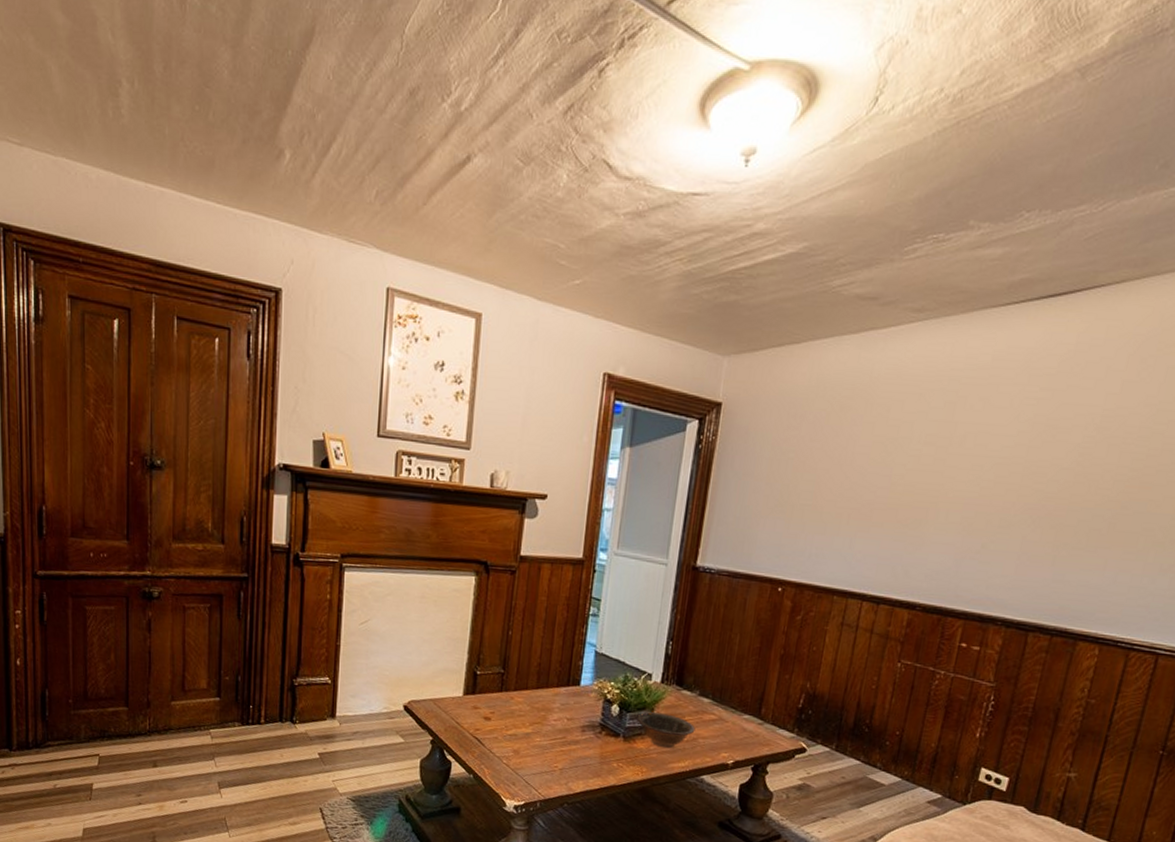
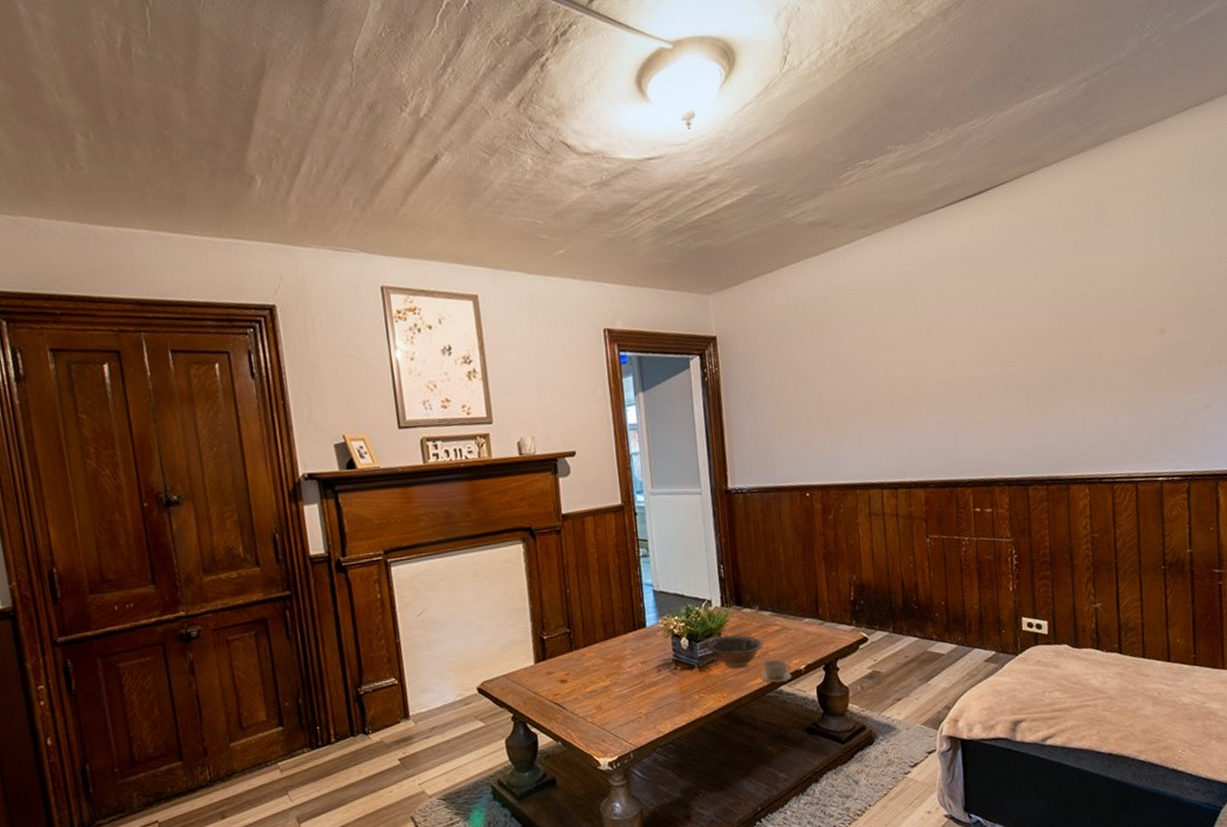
teacup: none [684,746,719,772] -> present [760,659,792,683]

